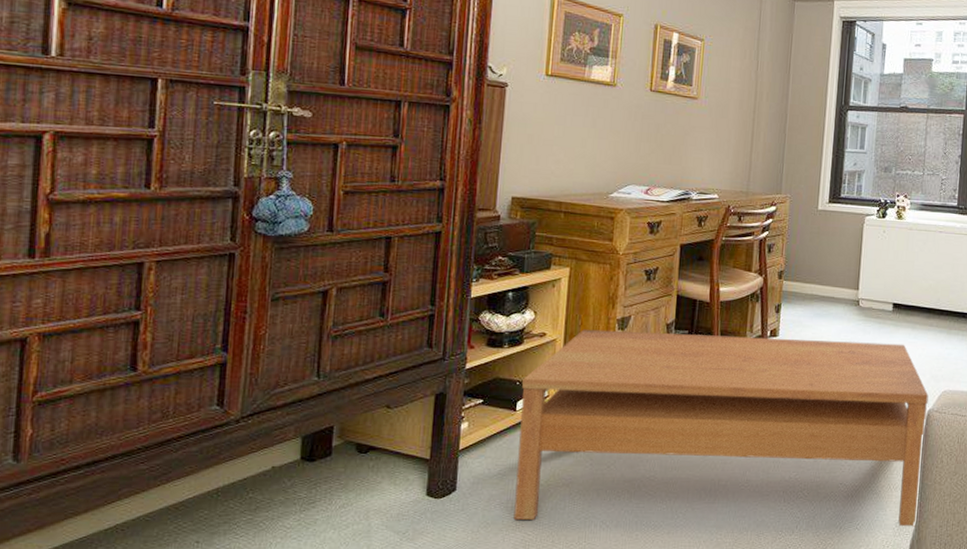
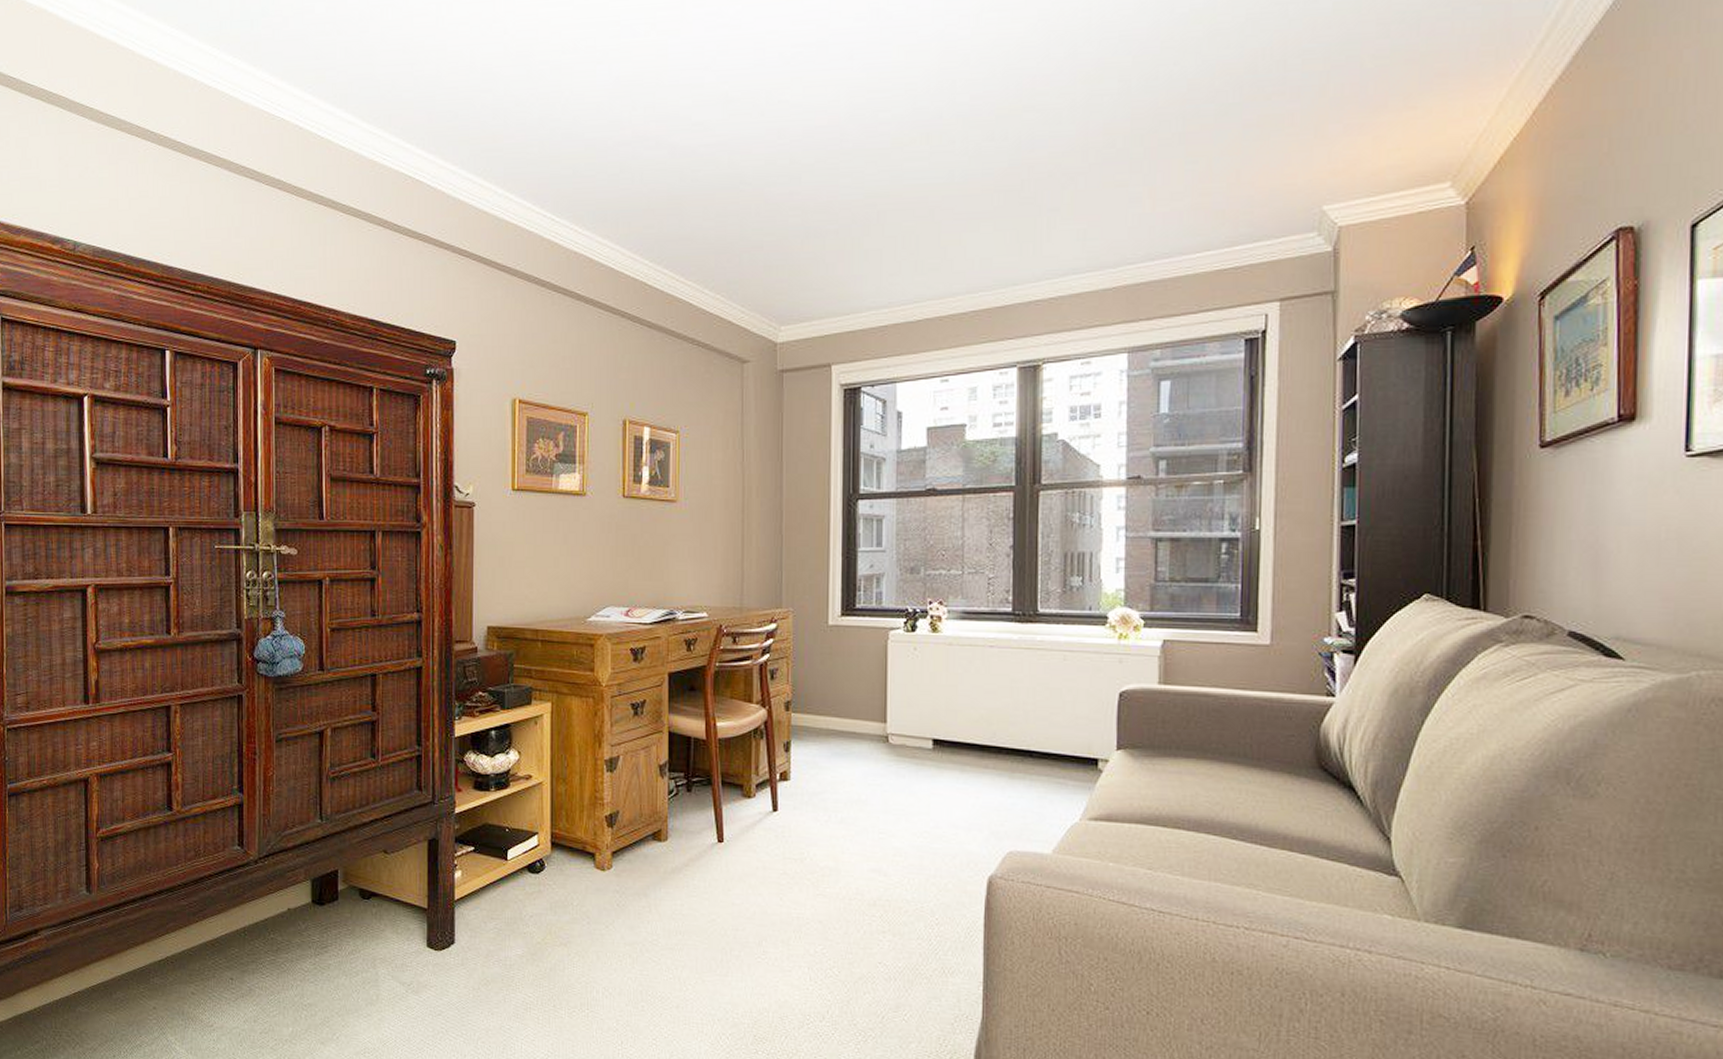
coffee table: present [513,329,929,527] -> none [512,771,989,1024]

